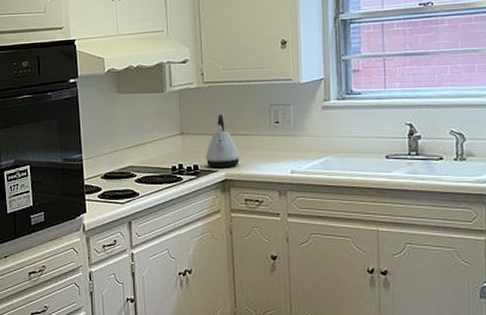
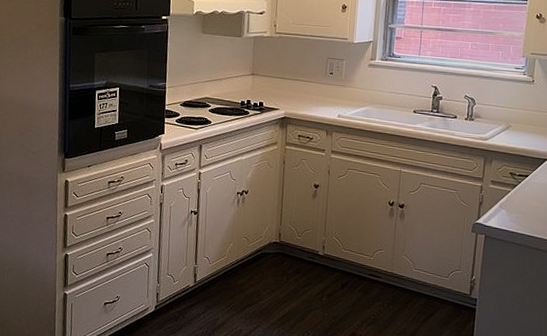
kettle: present [205,114,241,169] -> none [269,61,299,108]

